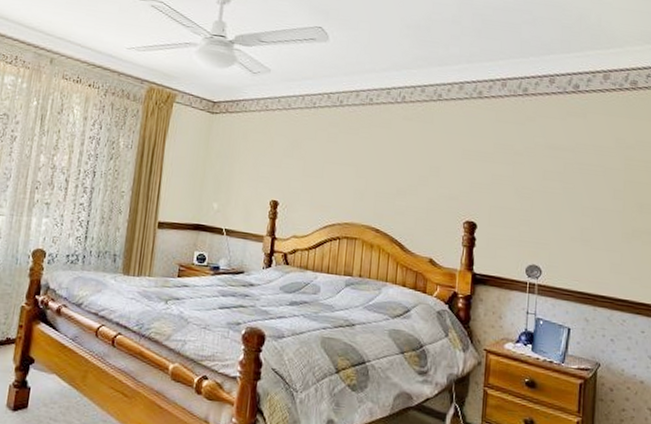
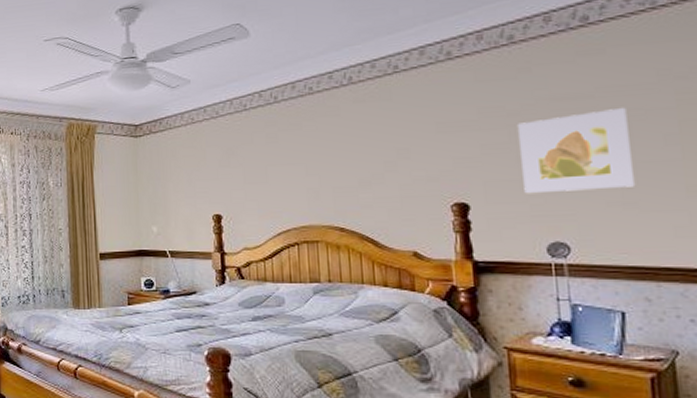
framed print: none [517,161,593,228] -> present [516,107,634,194]

